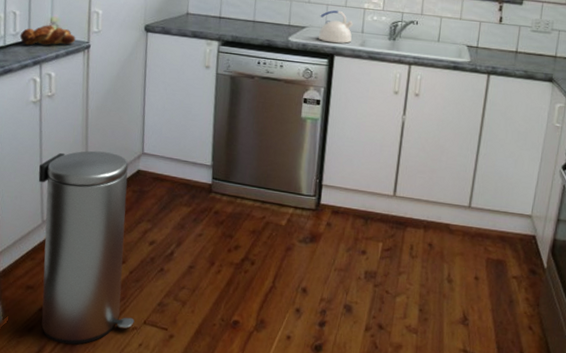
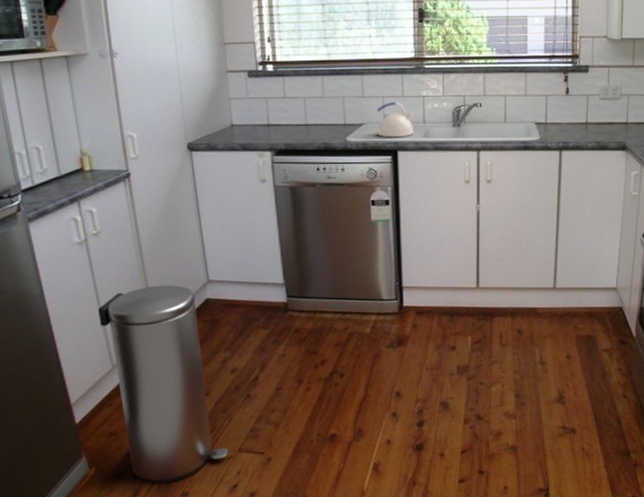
bread loaf: present [19,25,76,46] -> none [48,157,113,182]

